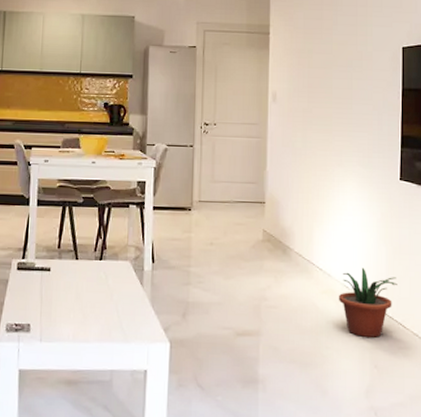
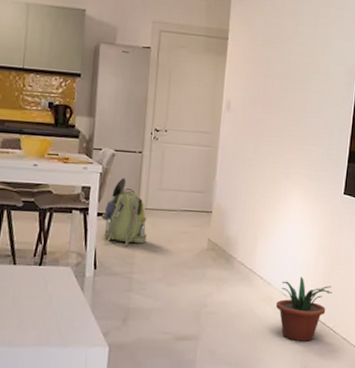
backpack: none [157,172,202,240] -> present [101,178,147,247]

